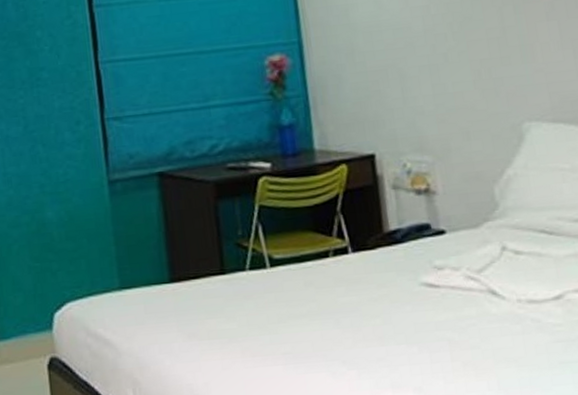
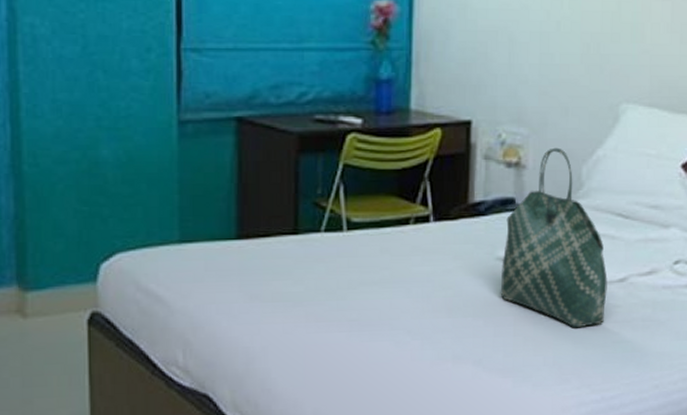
tote bag: none [424,171,546,350] -> present [500,147,608,328]

